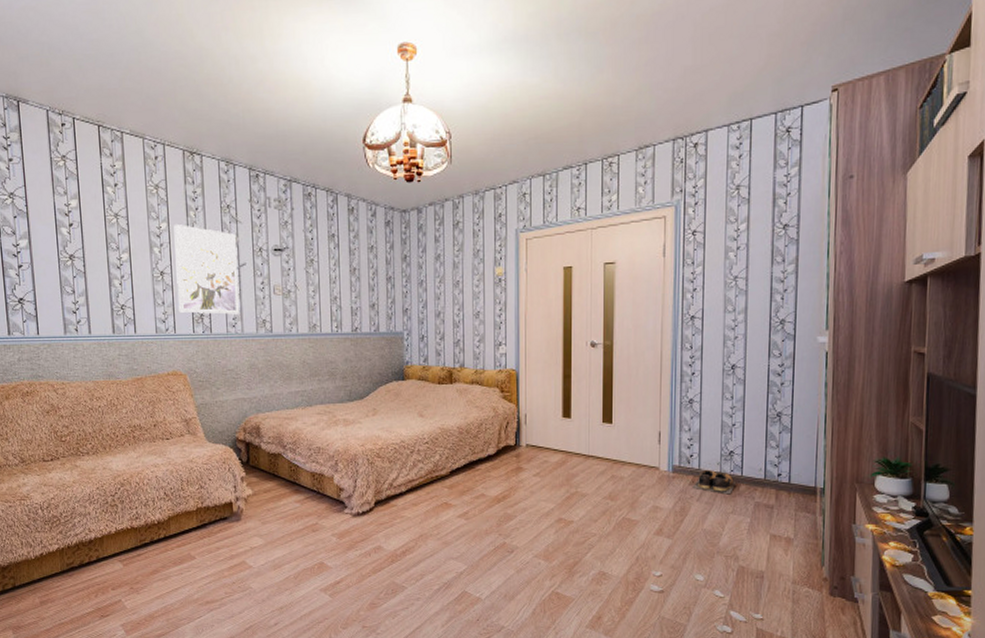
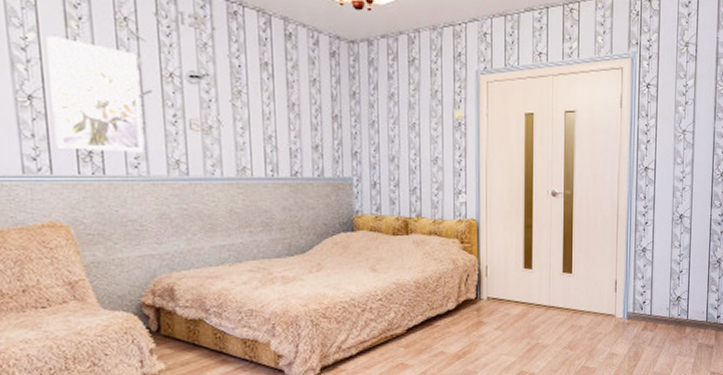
shoes: present [692,470,735,495] -> none [645,315,682,338]

